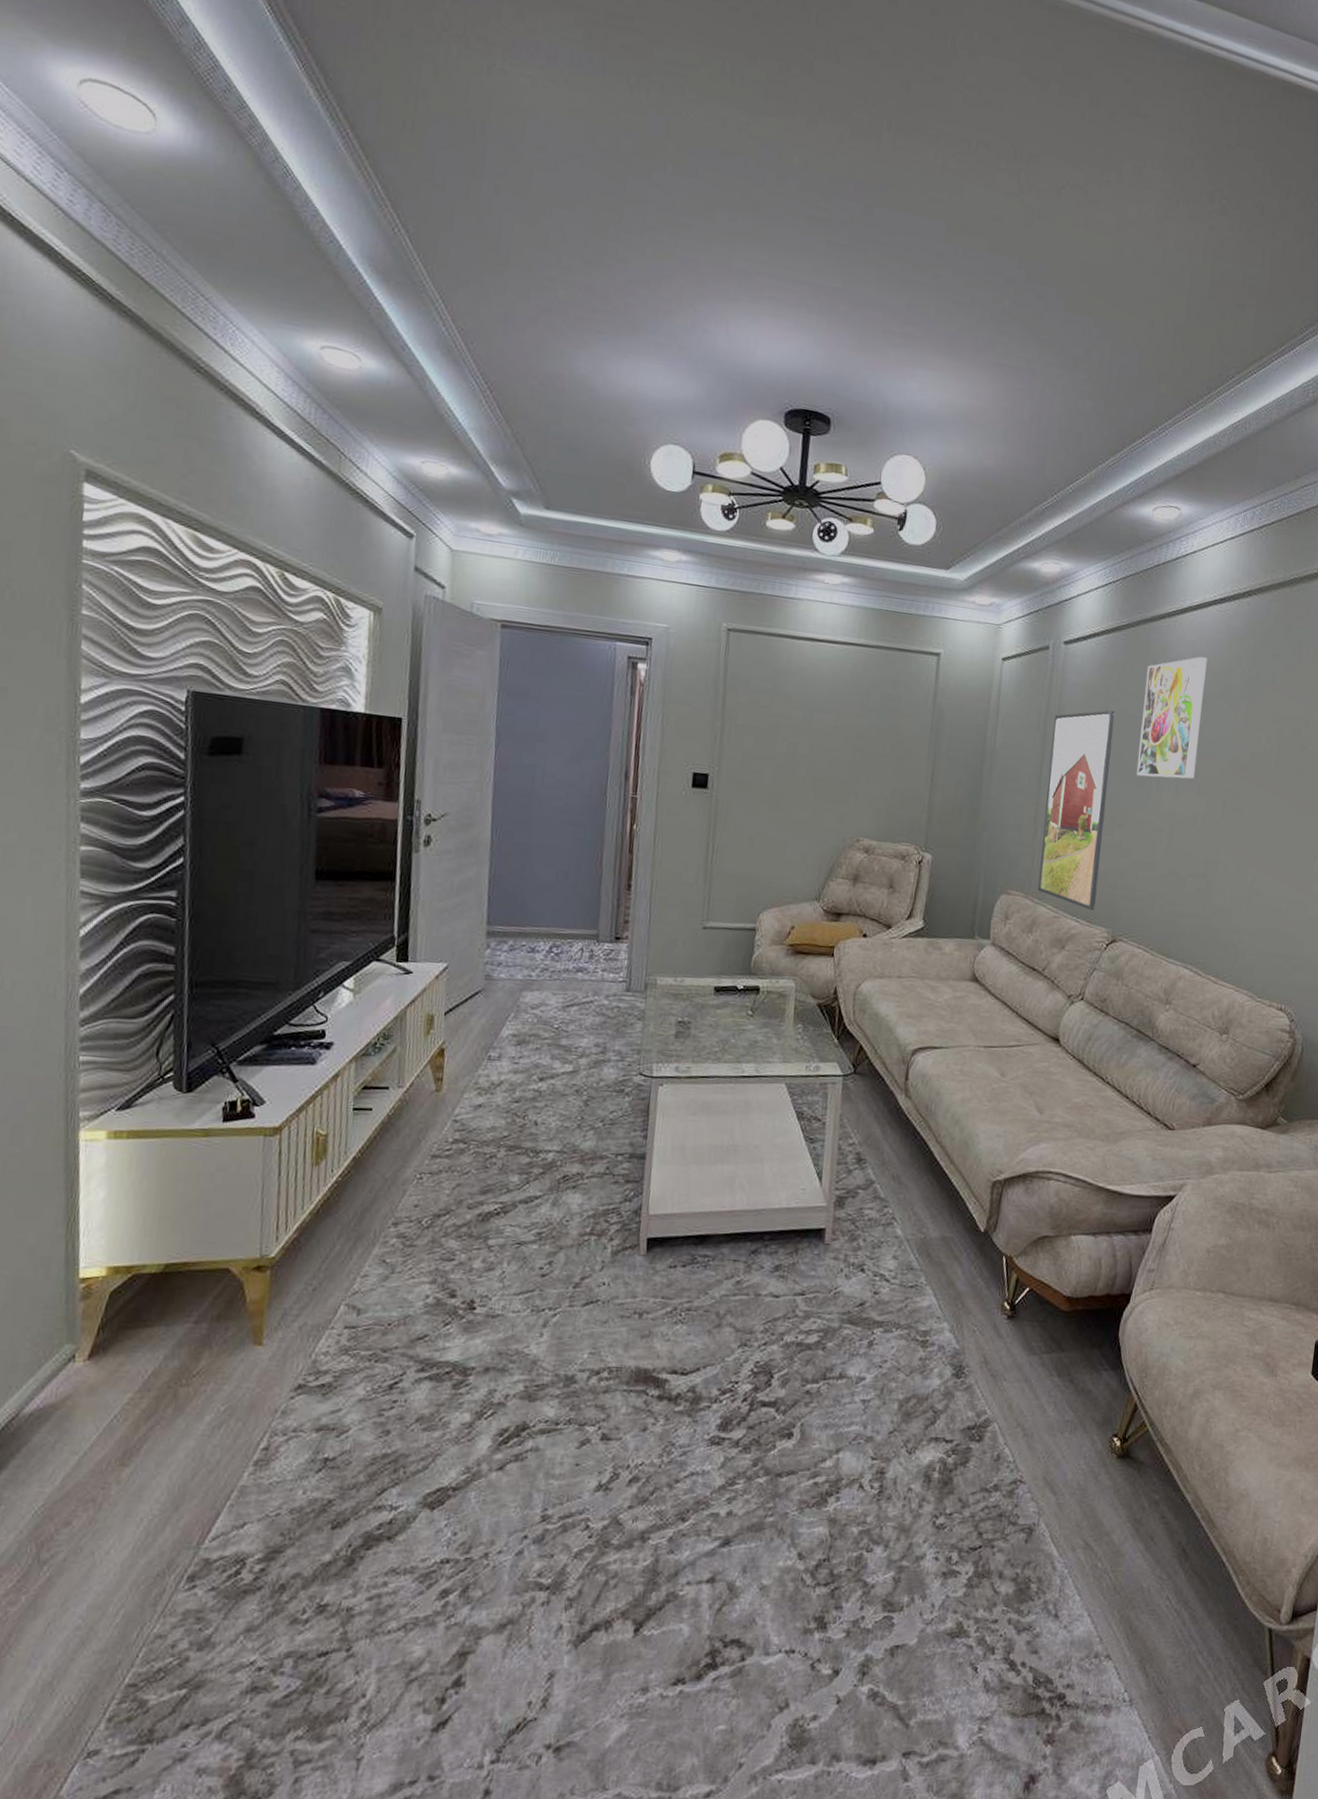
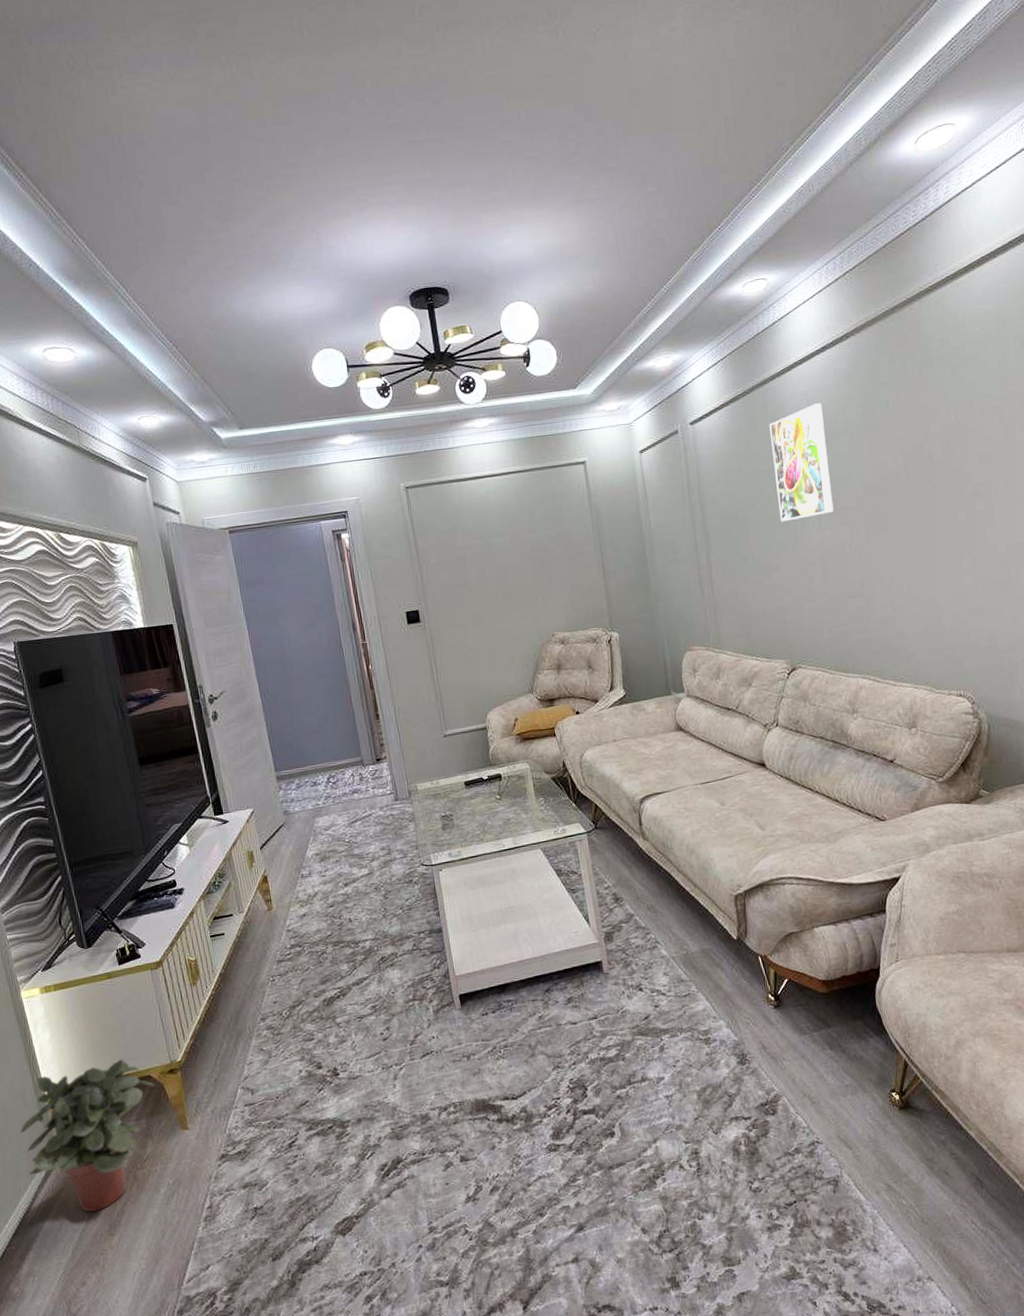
potted plant: none [27,1242,232,1432] -> present [20,1059,155,1212]
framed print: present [1037,710,1116,910] -> none [696,470,770,648]

